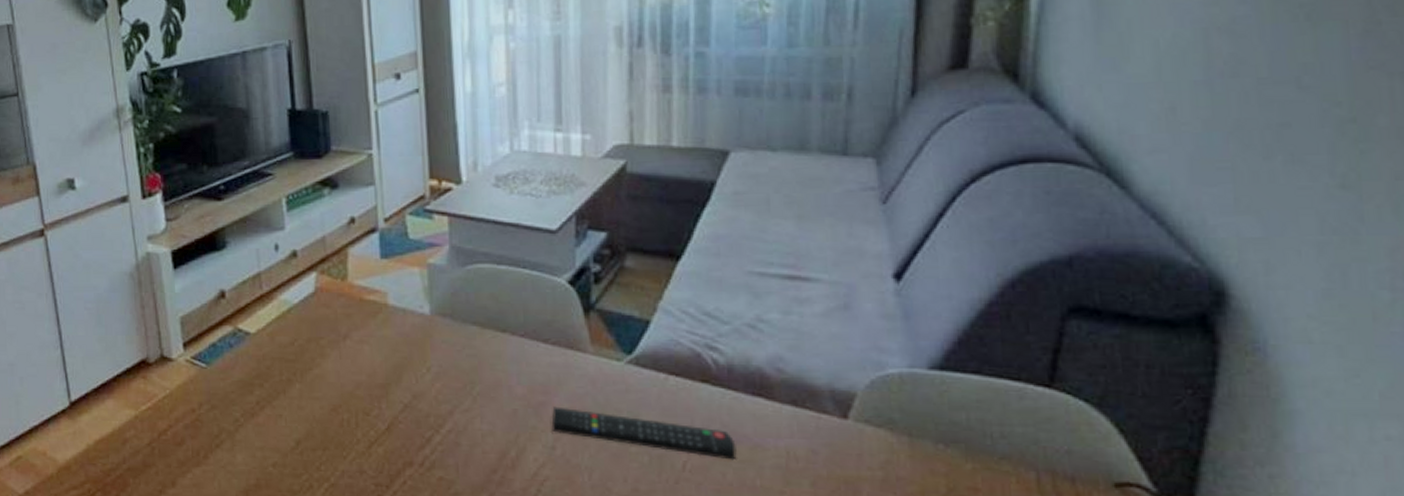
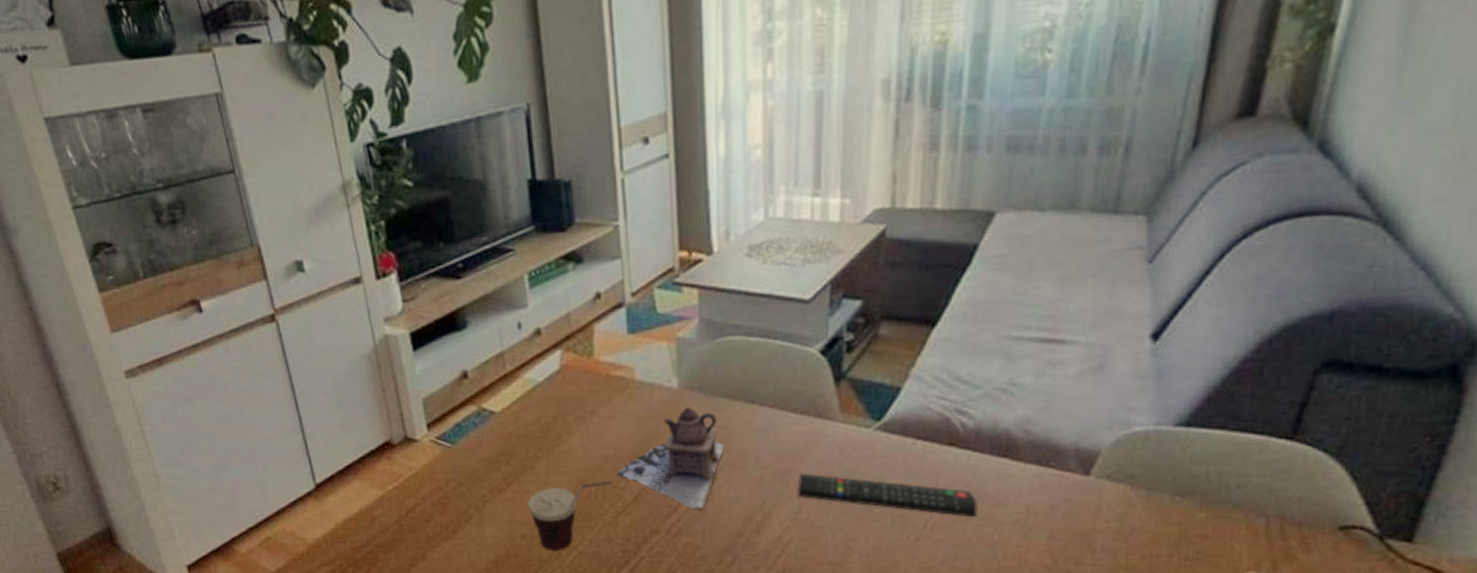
cup: none [280,408,364,481] -> present [528,481,611,550]
teapot: none [369,334,478,443] -> present [616,407,726,511]

